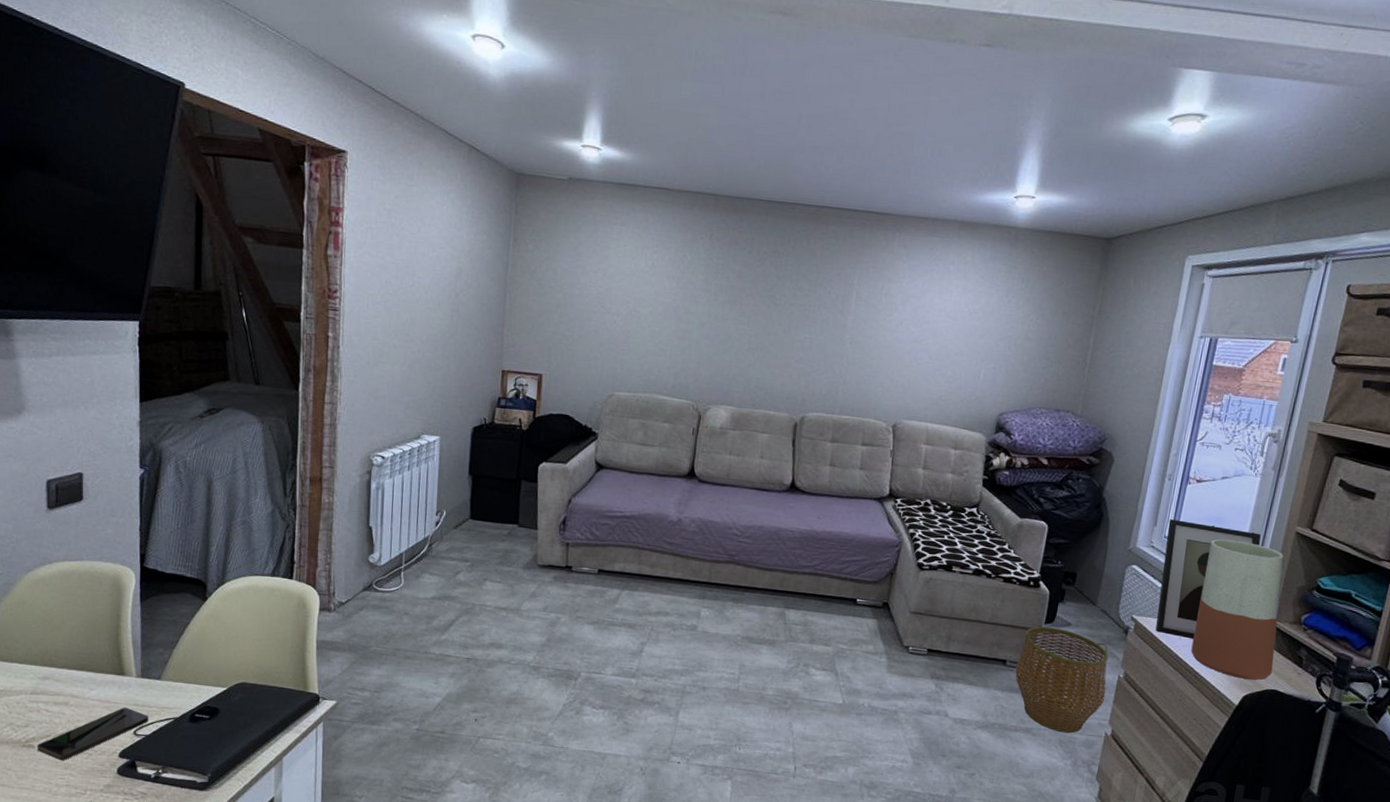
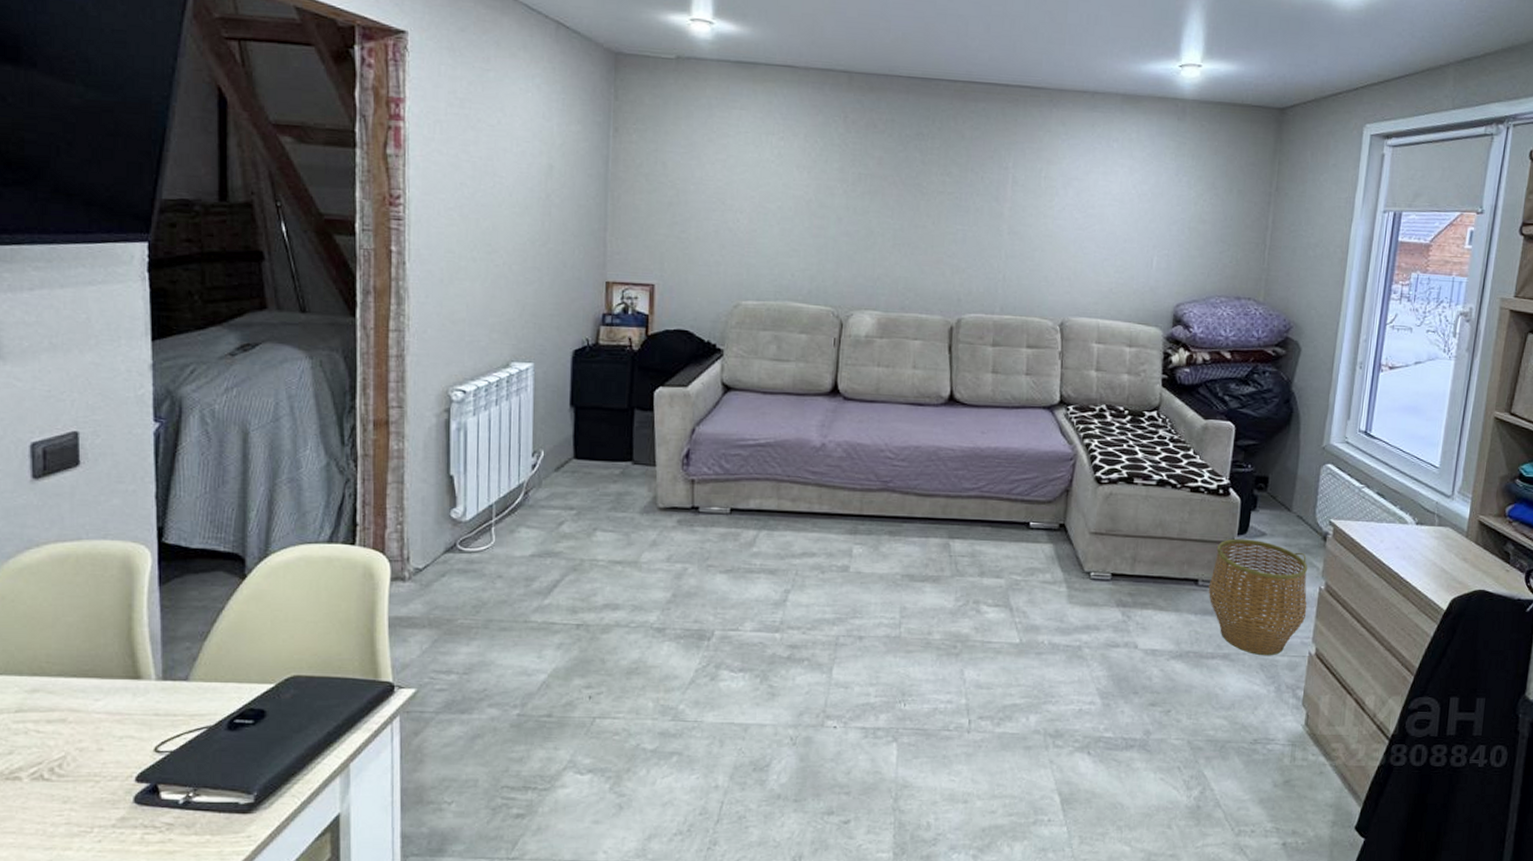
phone: present [37,707,149,760] -> none [25,718,174,792]
picture frame: present [1155,519,1261,639] -> none [1355,411,1459,541]
vase: present [1191,539,1284,680] -> none [1394,429,1484,581]

